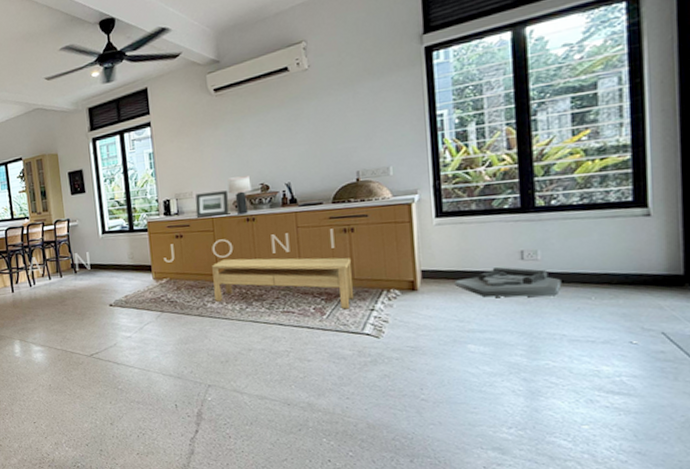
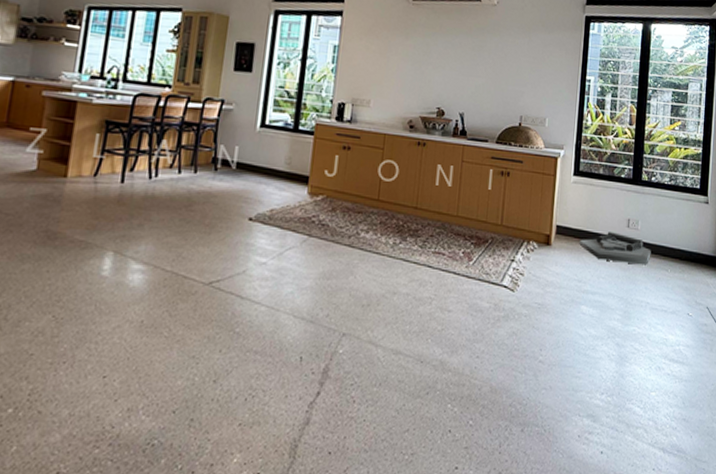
picture frame: present [195,190,229,218] -> none [369,103,406,134]
coffee table: present [211,257,353,310] -> none [370,183,503,257]
table lamp: present [227,175,252,215] -> none [406,94,429,137]

